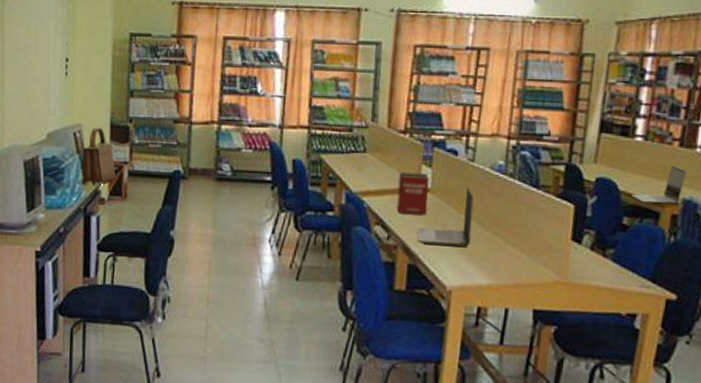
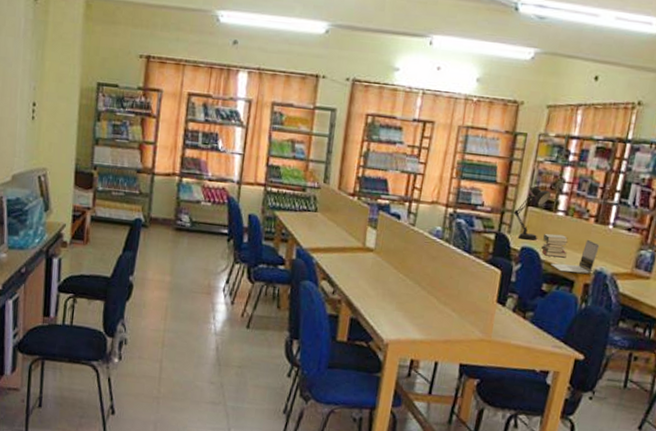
handbag: present [82,127,116,186] -> none [45,172,79,230]
books: present [396,171,429,216] -> none [342,231,374,274]
laptop computer: present [416,187,474,248] -> none [359,250,413,305]
desk lamp: none [585,111,626,170] -> present [513,186,551,241]
books: none [618,161,650,188] -> present [540,233,568,258]

